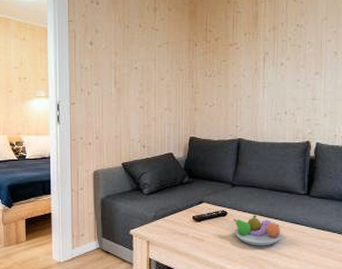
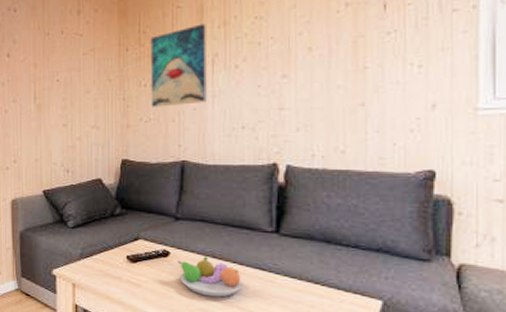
wall art: none [214,27,260,94] -> present [150,24,207,107]

